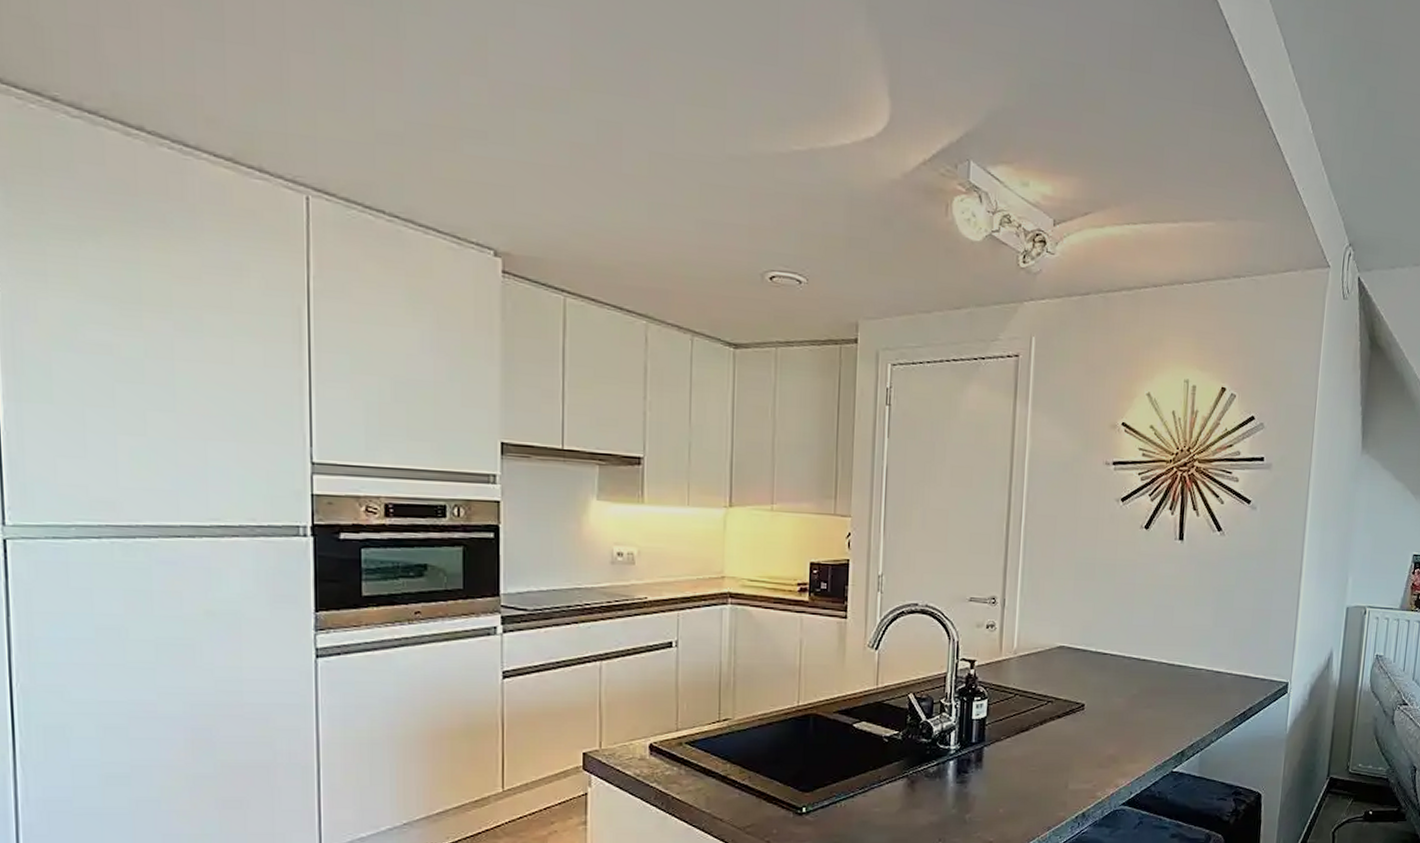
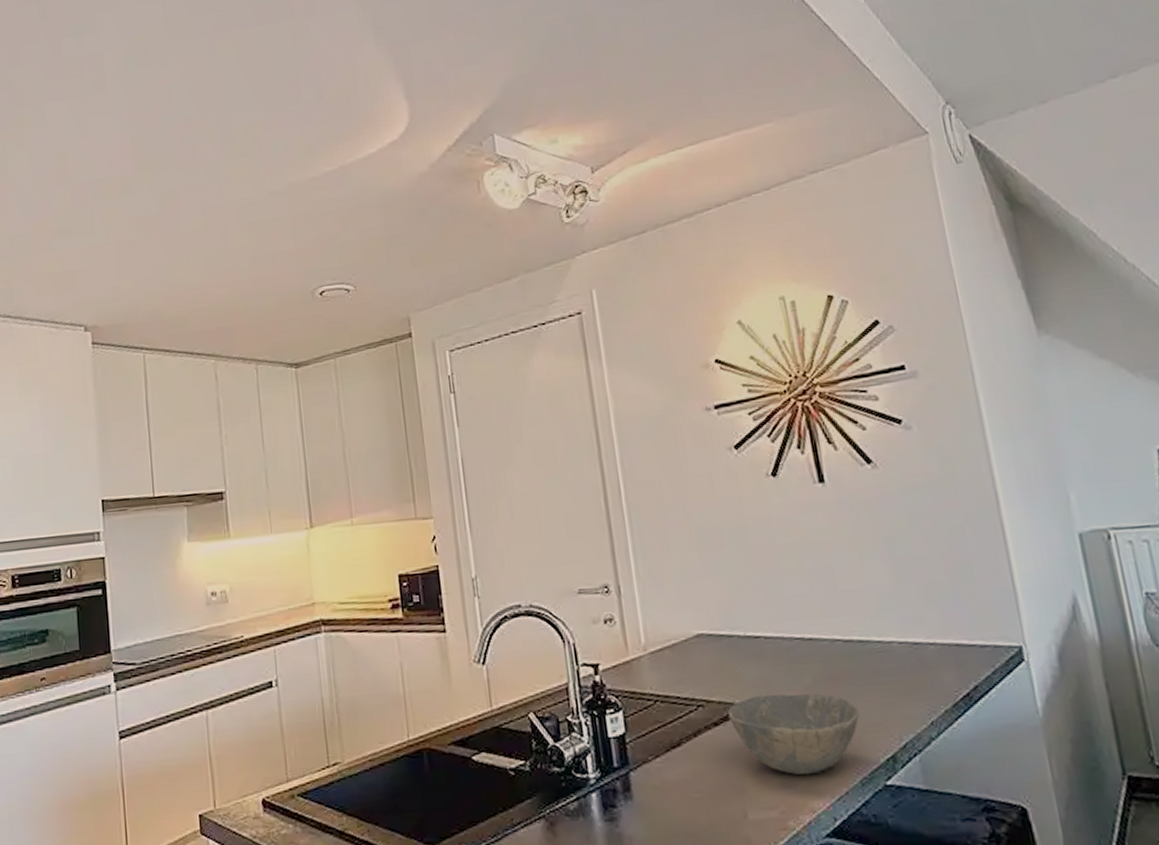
bowl: none [1070,698,1167,760] -> present [728,693,860,776]

